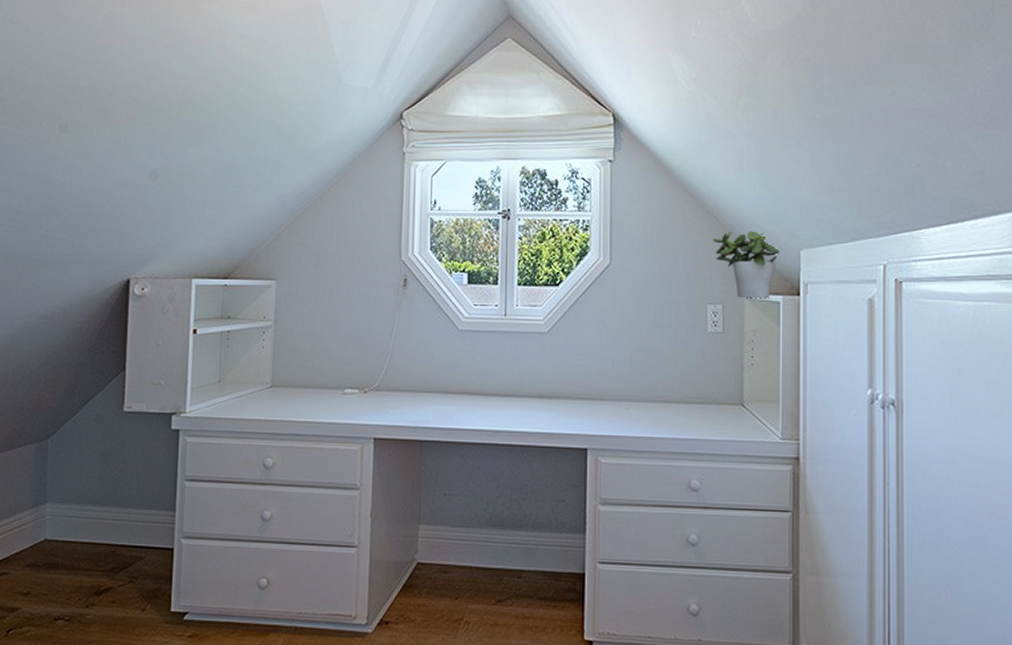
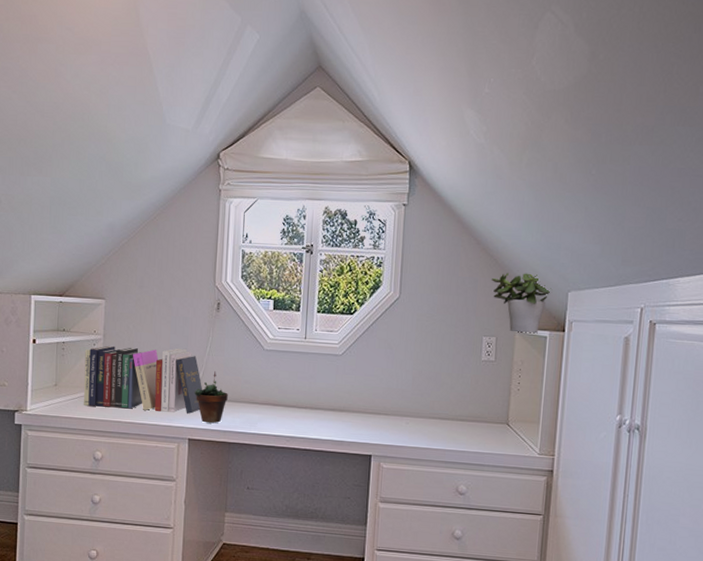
books: none [251,333,338,407] -> present [83,345,159,410]
books: none [333,332,390,410] -> present [154,348,203,415]
succulent plant: none [379,358,419,419] -> present [194,371,228,424]

